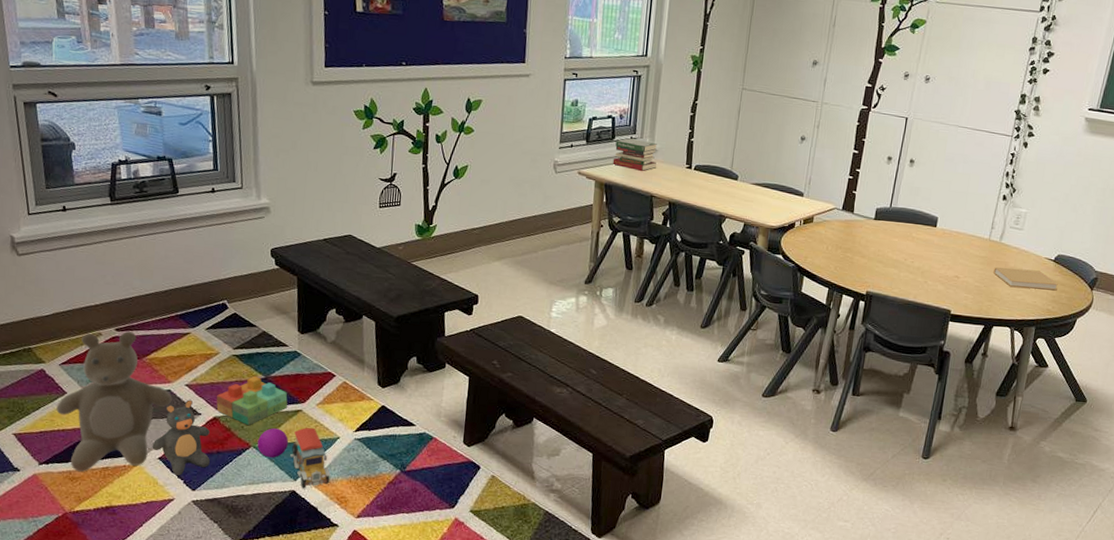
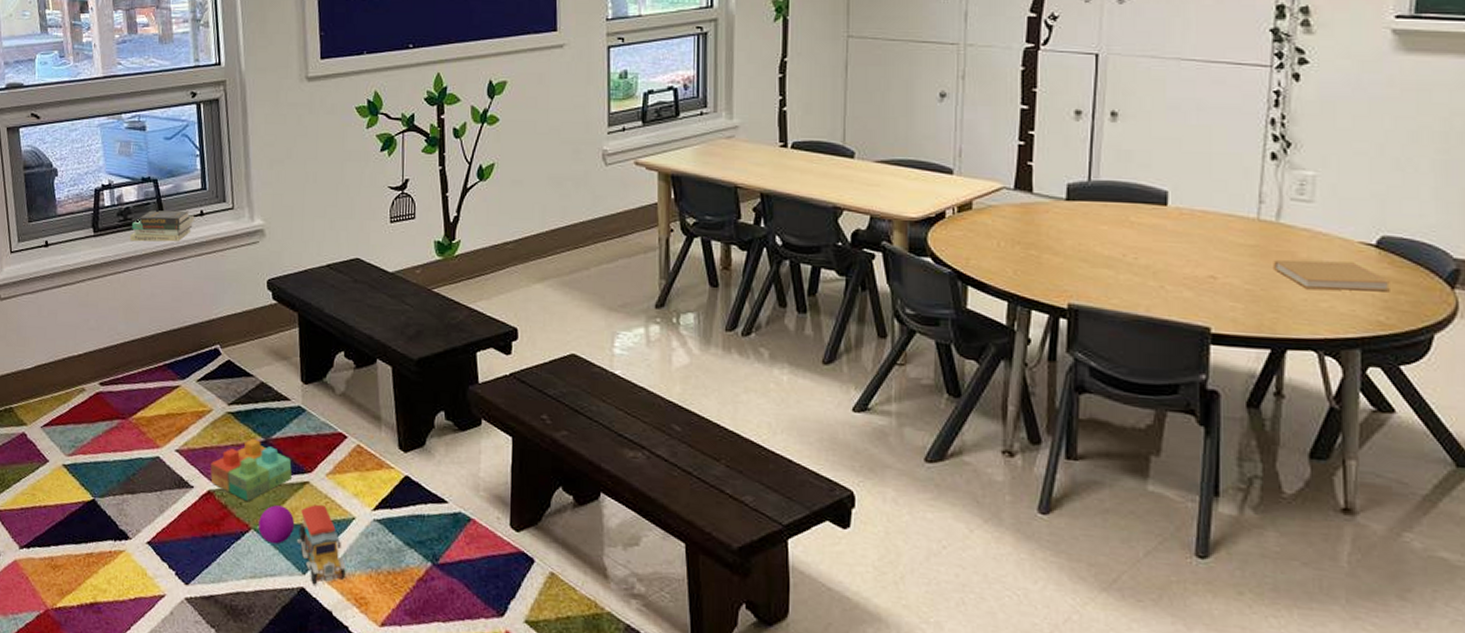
teddy bear: present [56,331,172,472] -> none [38,386,161,559]
books: none [145,185,207,214] -> present [130,210,195,242]
stuffed animal: present [152,399,210,476] -> none [140,469,205,566]
books: present [612,138,657,171] -> none [679,114,738,155]

